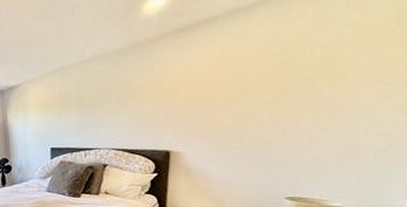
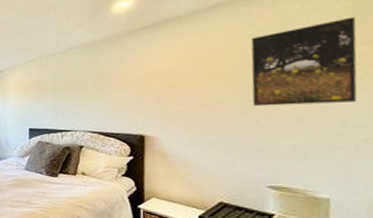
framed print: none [281,15,399,117] -> present [251,16,358,107]

